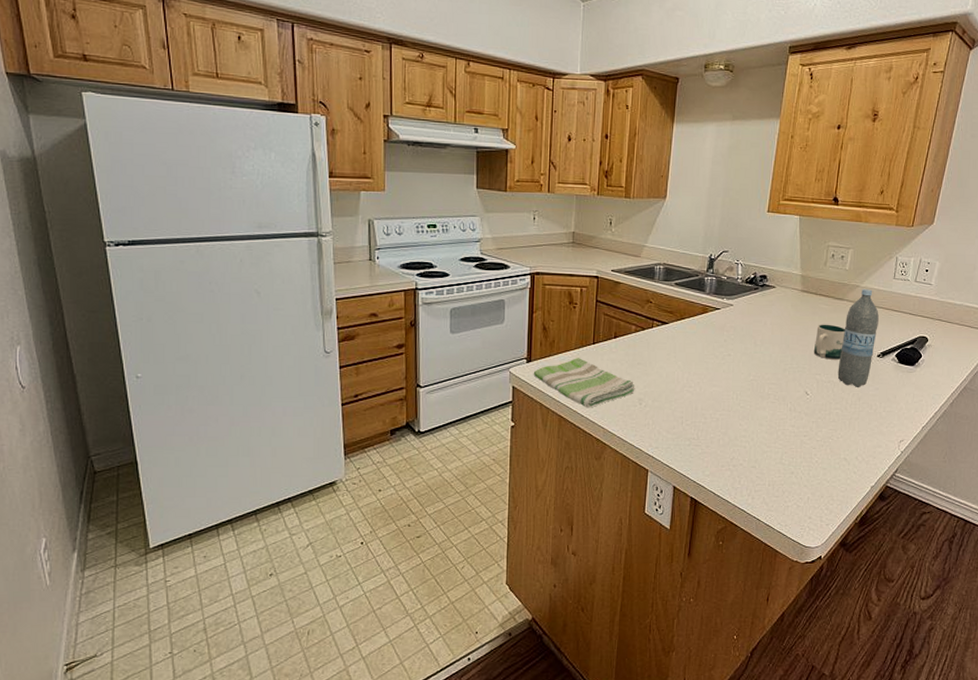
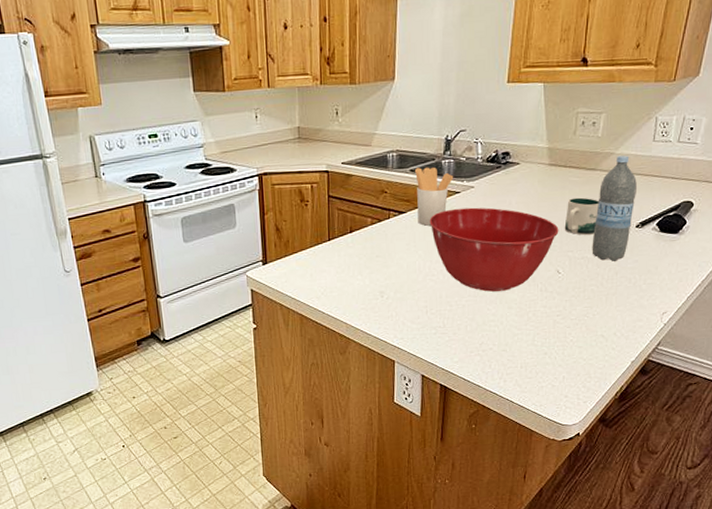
dish towel: present [533,358,635,408] -> none [270,256,376,305]
utensil holder: none [679,282,715,338] -> present [415,167,454,226]
mixing bowl: none [690,324,809,407] -> present [429,207,559,292]

